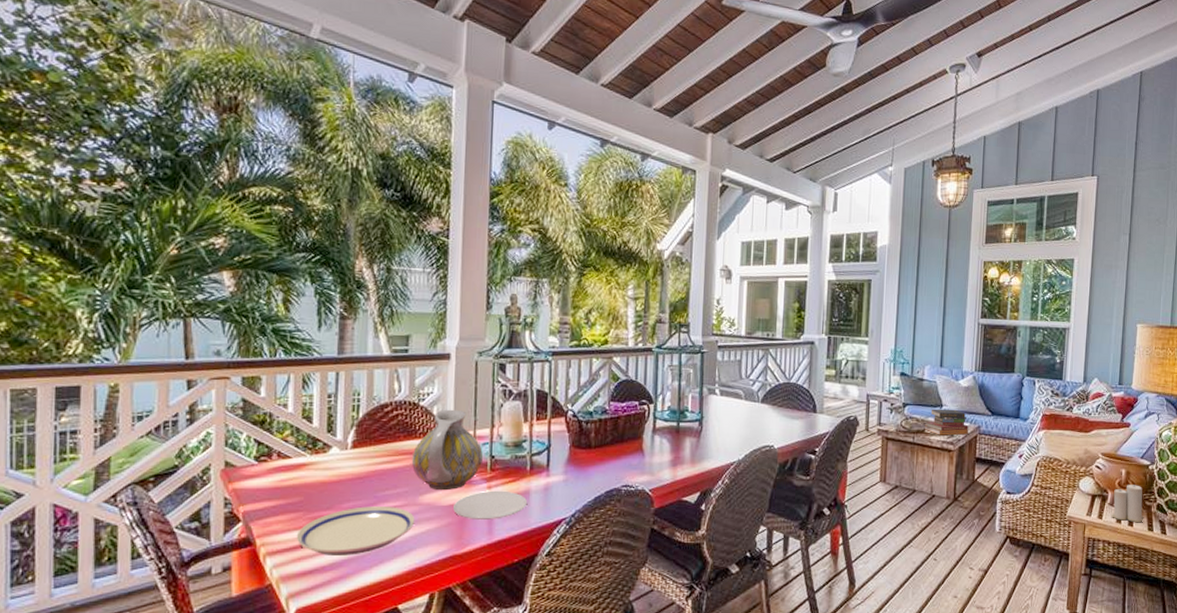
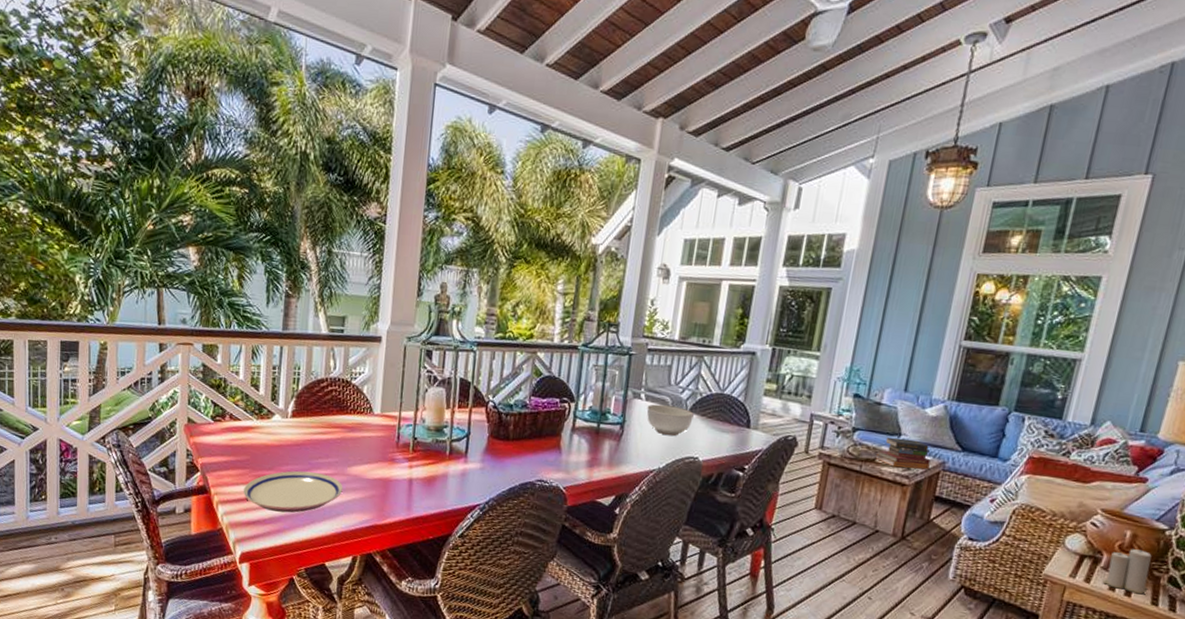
pitcher: present [411,409,484,491] -> none [342,389,407,465]
plate: present [453,490,528,521] -> none [377,470,445,498]
bowl: none [722,398,765,428] -> present [646,404,694,436]

